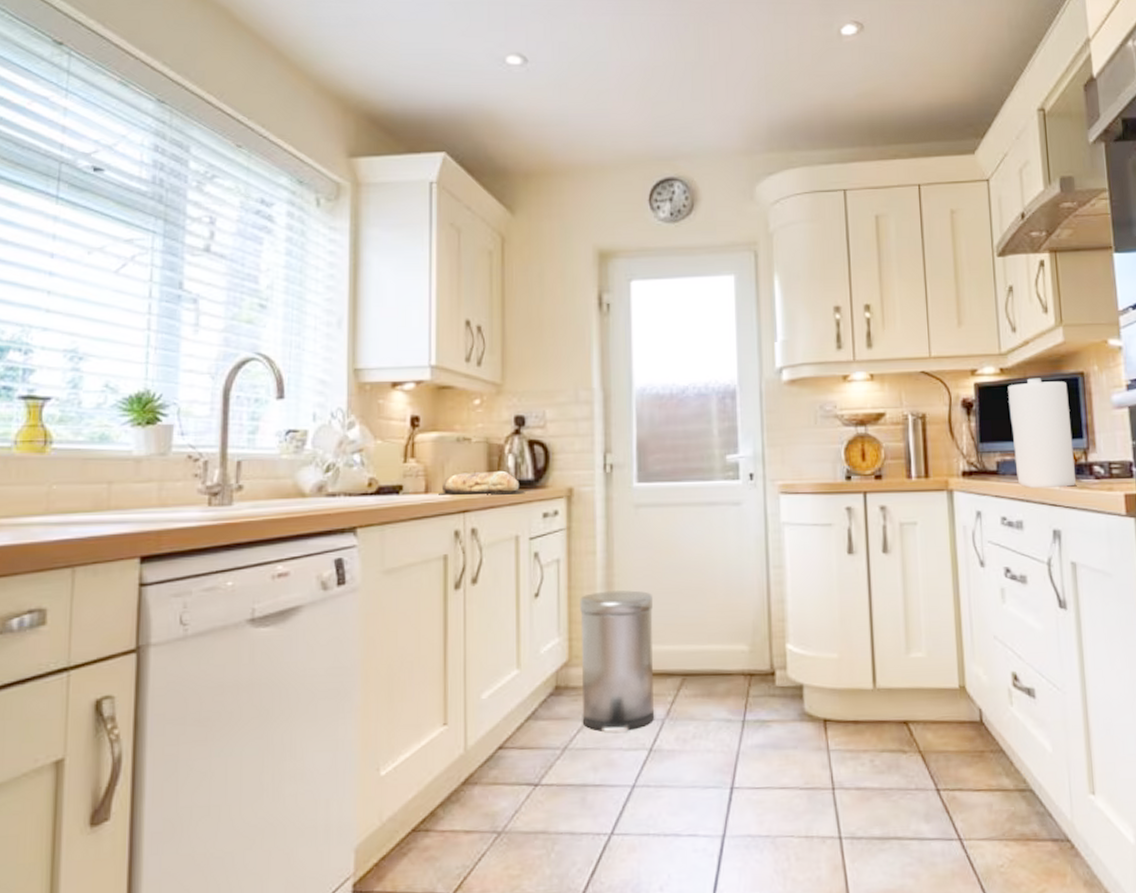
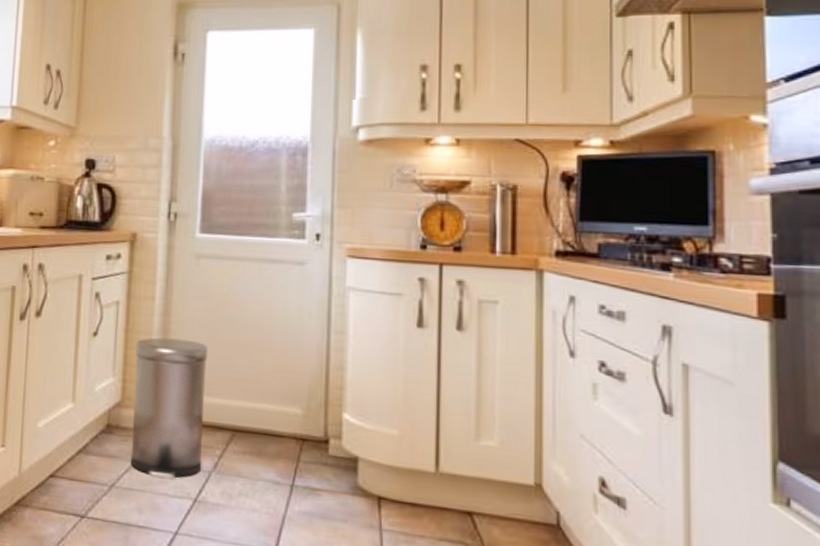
bread loaf: present [438,470,531,495] -> none [11,210,96,235]
paper towel holder: present [1008,378,1076,489] -> none [618,154,695,279]

